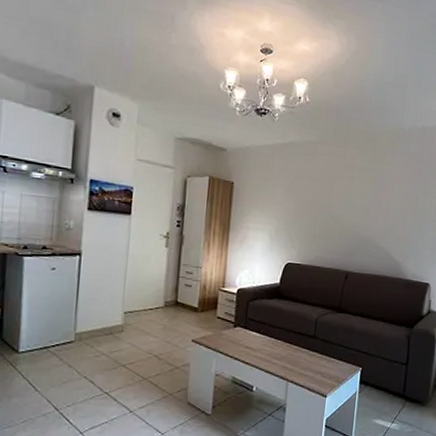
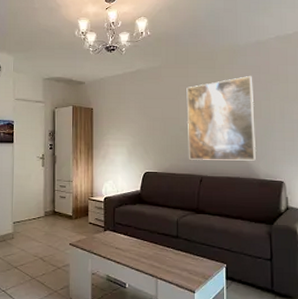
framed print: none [336,164,413,259] -> present [186,75,256,161]

